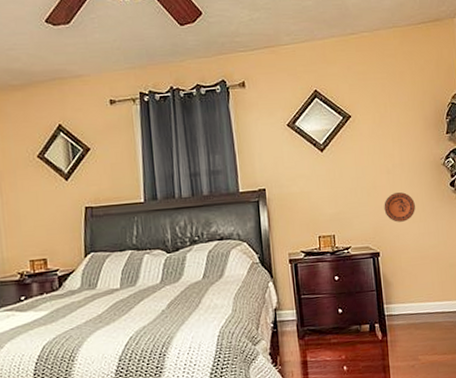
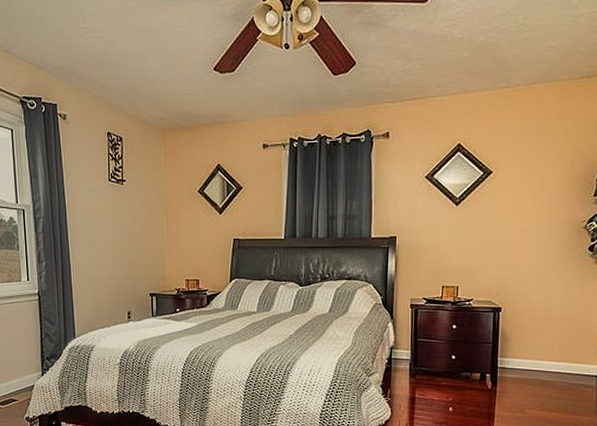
decorative plate: present [384,192,415,222] -> none [513,252,547,281]

